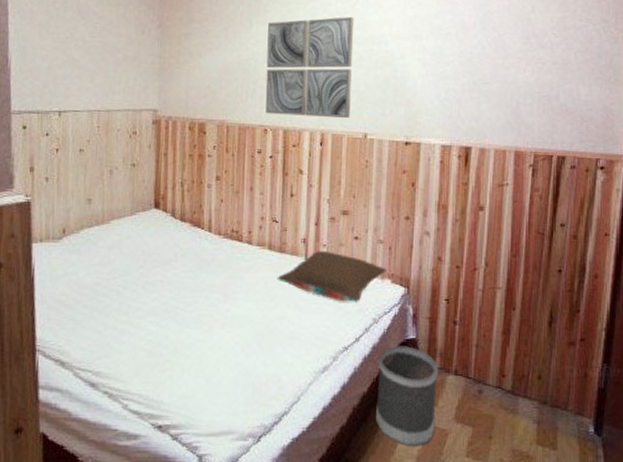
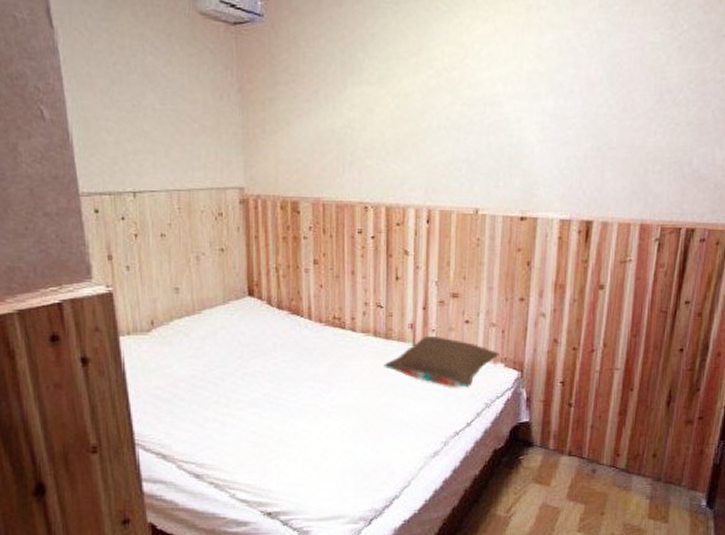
wall art: present [265,16,354,119] -> none [364,73,464,193]
wastebasket: present [376,346,438,446] -> none [488,429,552,524]

